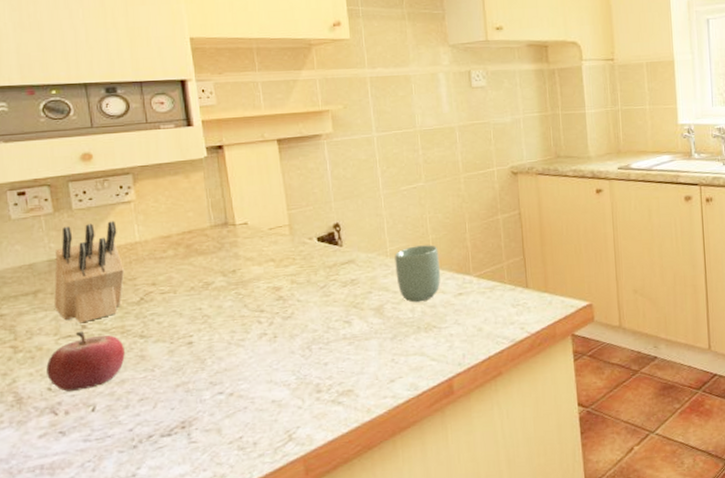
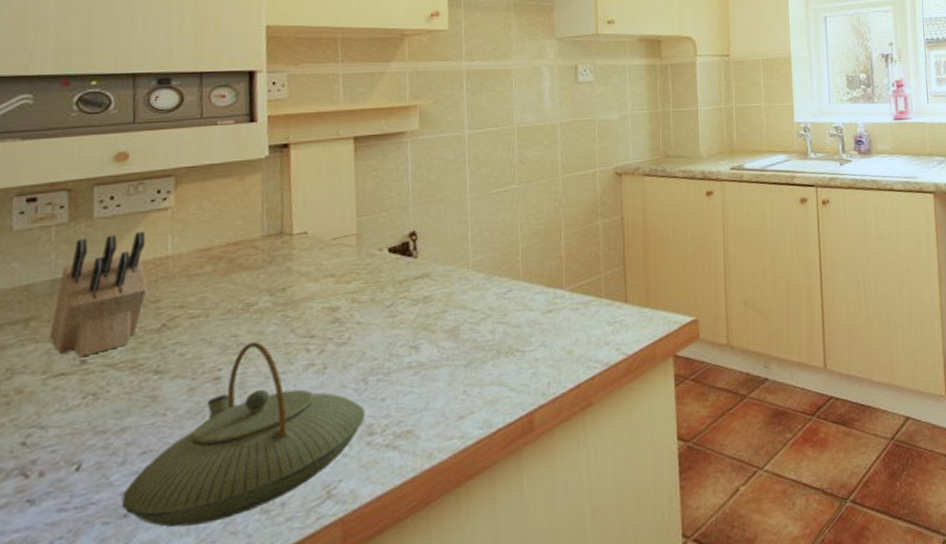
fruit: present [46,331,125,392] -> none [23,367,132,446]
teapot: none [130,314,313,458] -> present [121,342,366,528]
cup: present [394,245,440,303] -> none [477,255,528,323]

